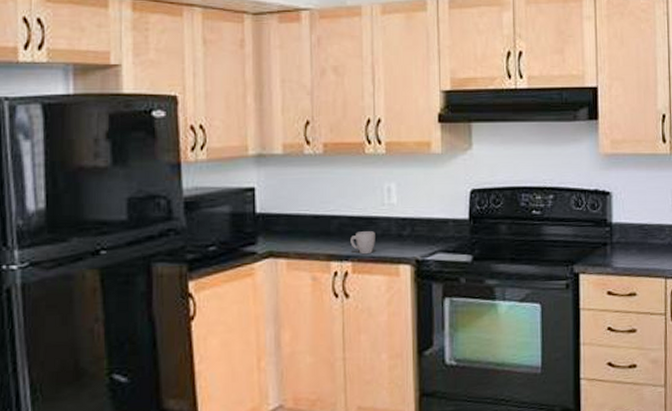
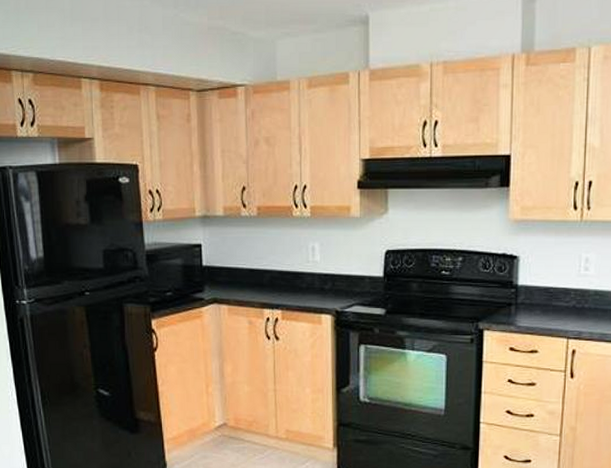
mug: present [350,231,375,255] -> none [280,284,301,304]

